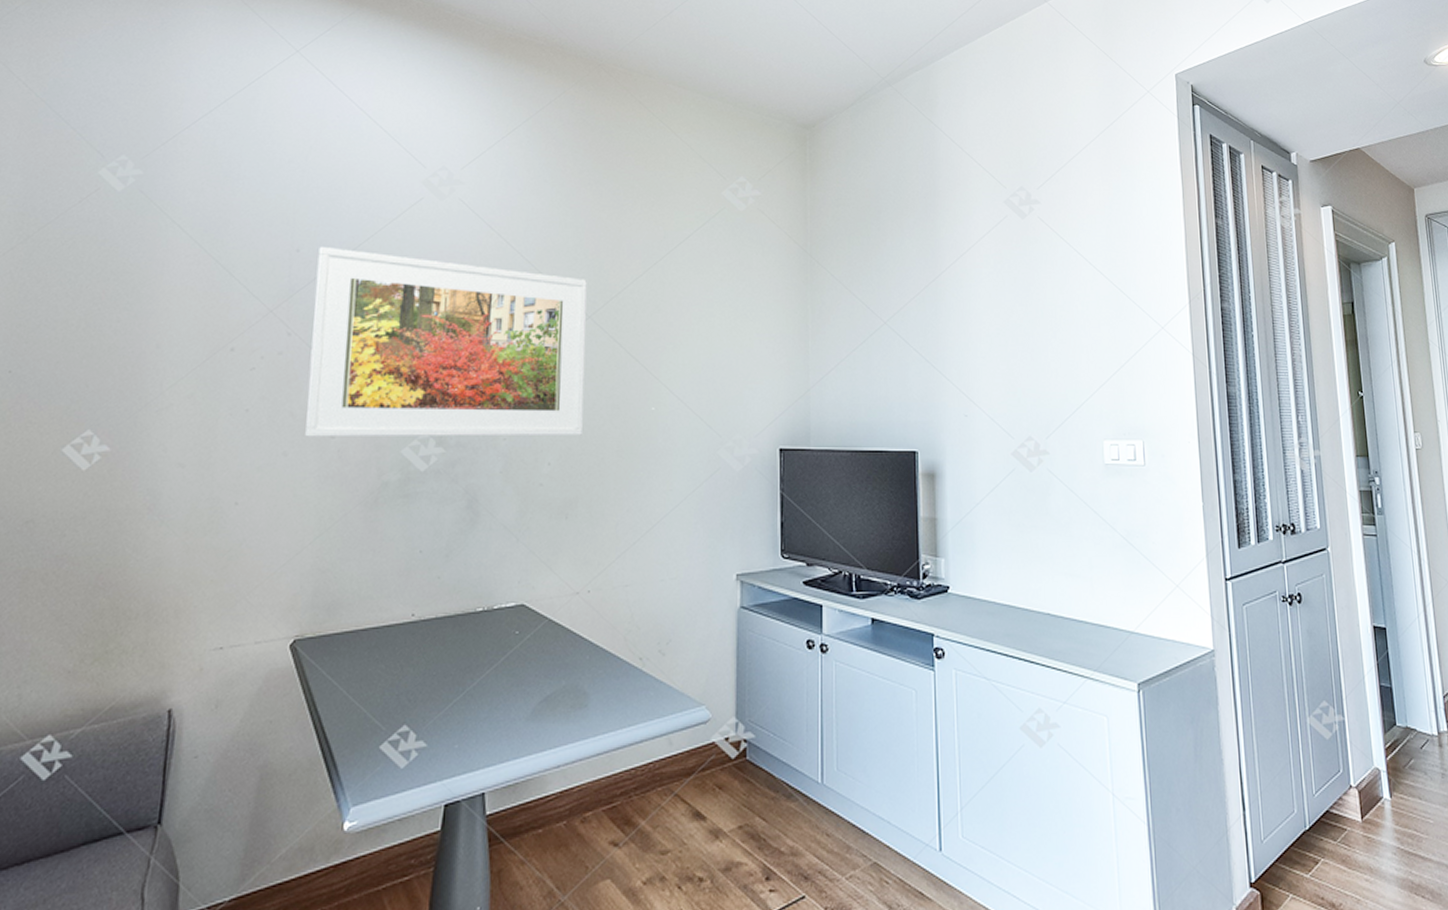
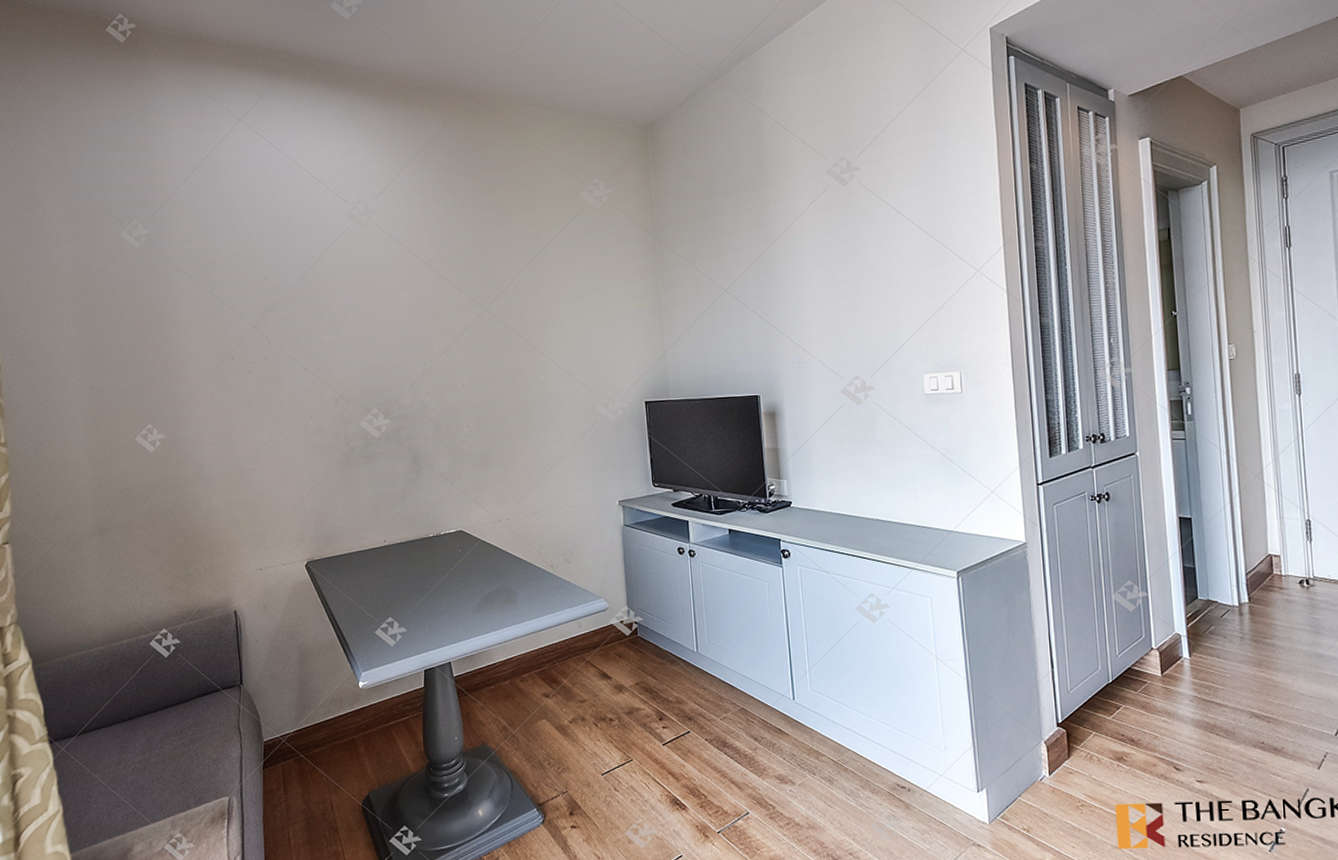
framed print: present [305,247,587,438] -> none [280,274,490,419]

